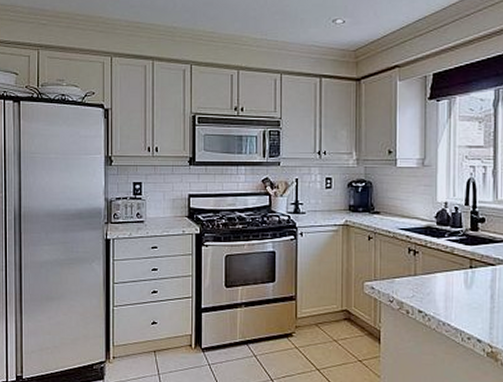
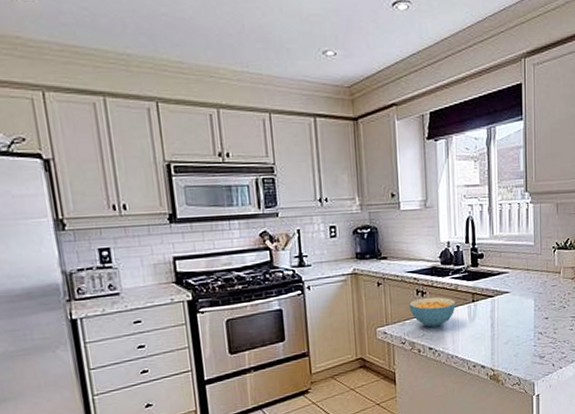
cereal bowl: none [400,257,451,290] -> present [409,297,456,328]

